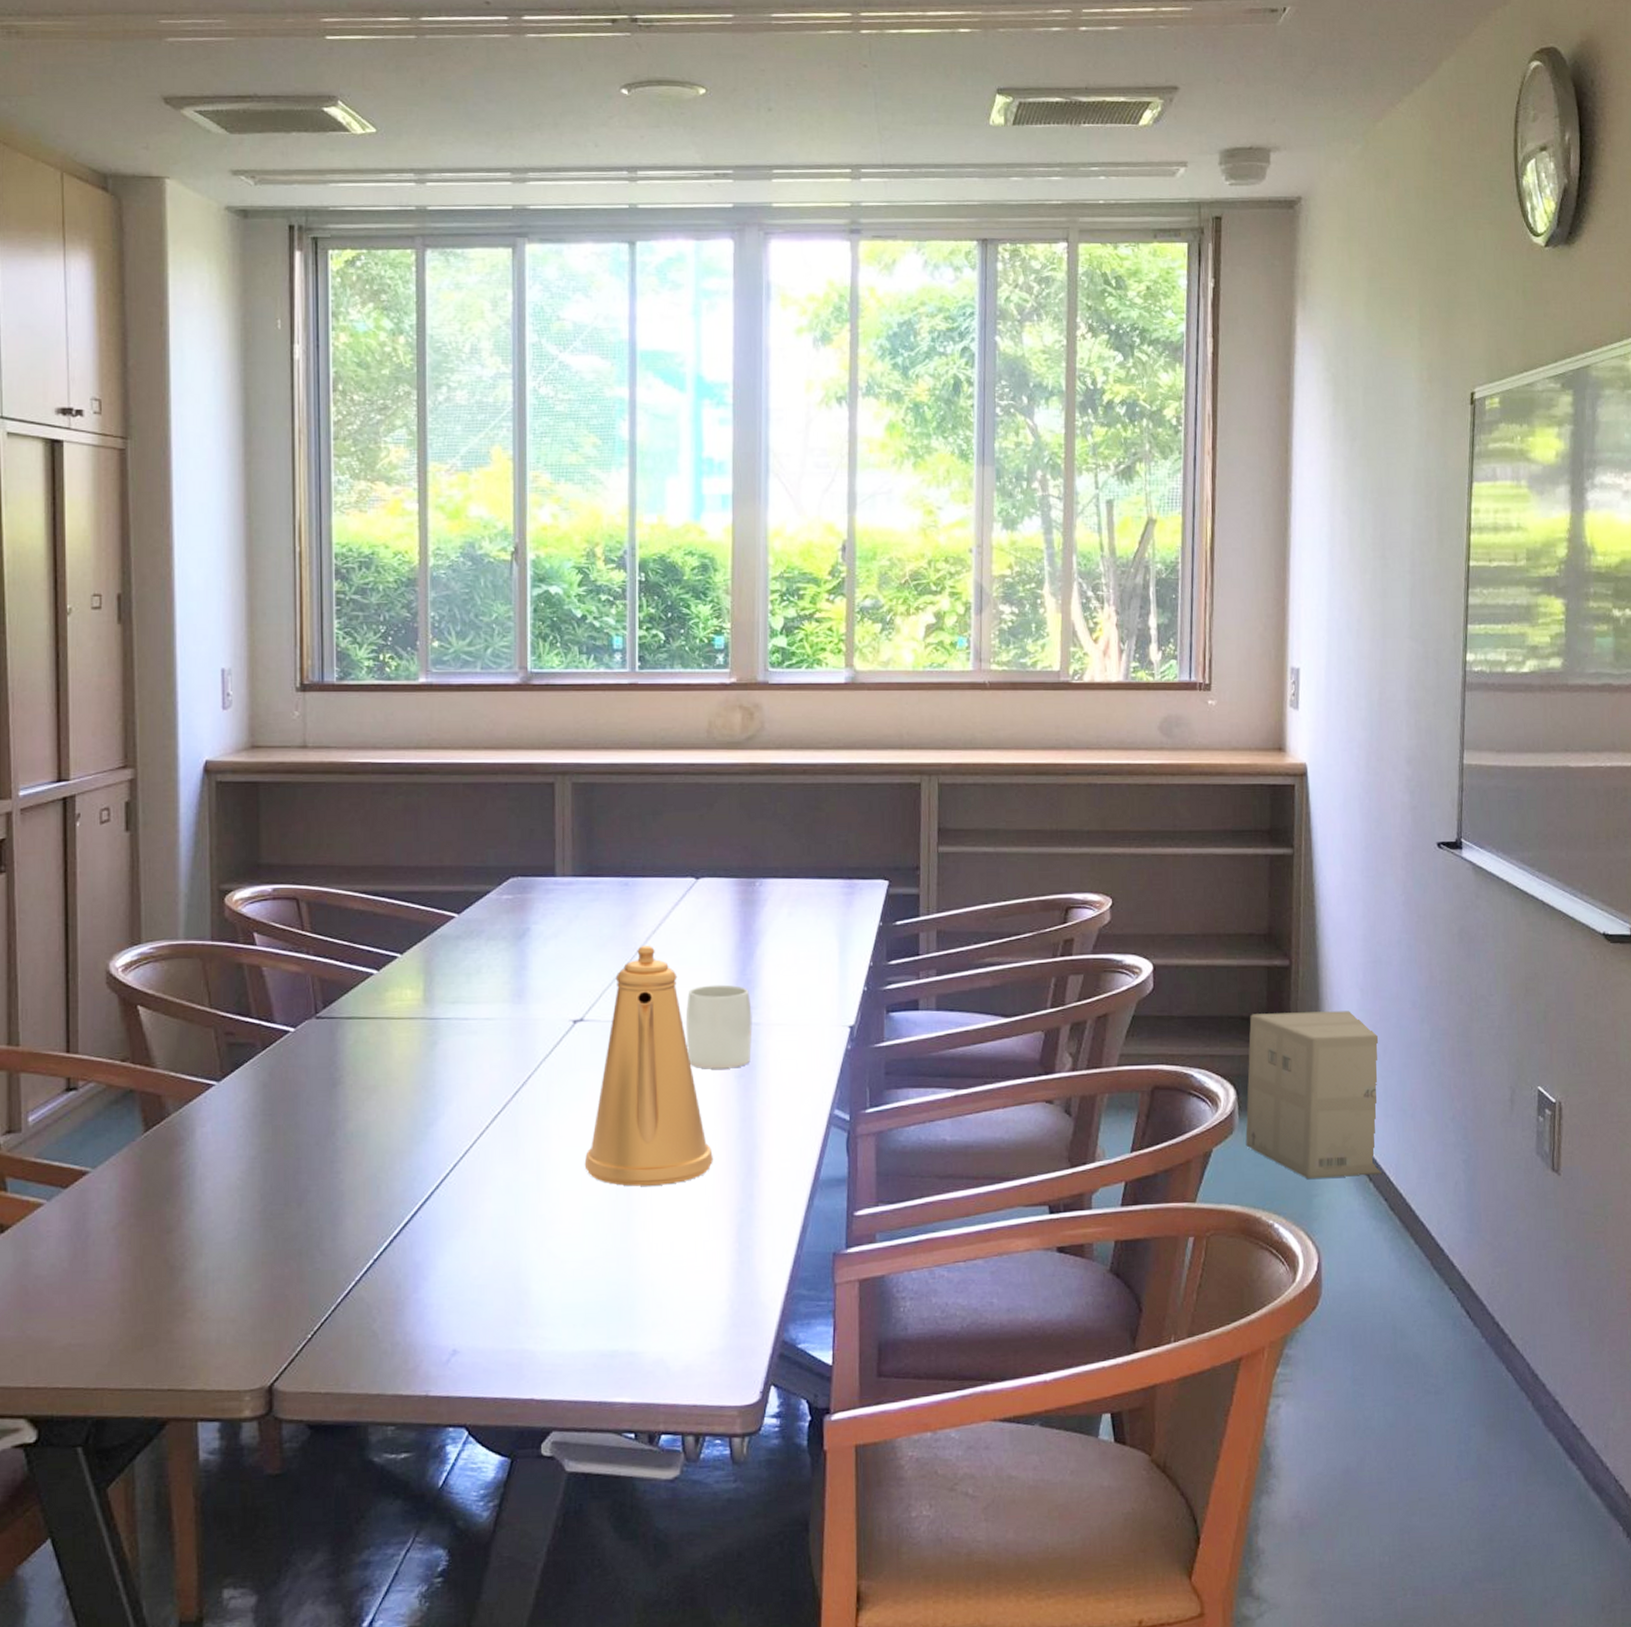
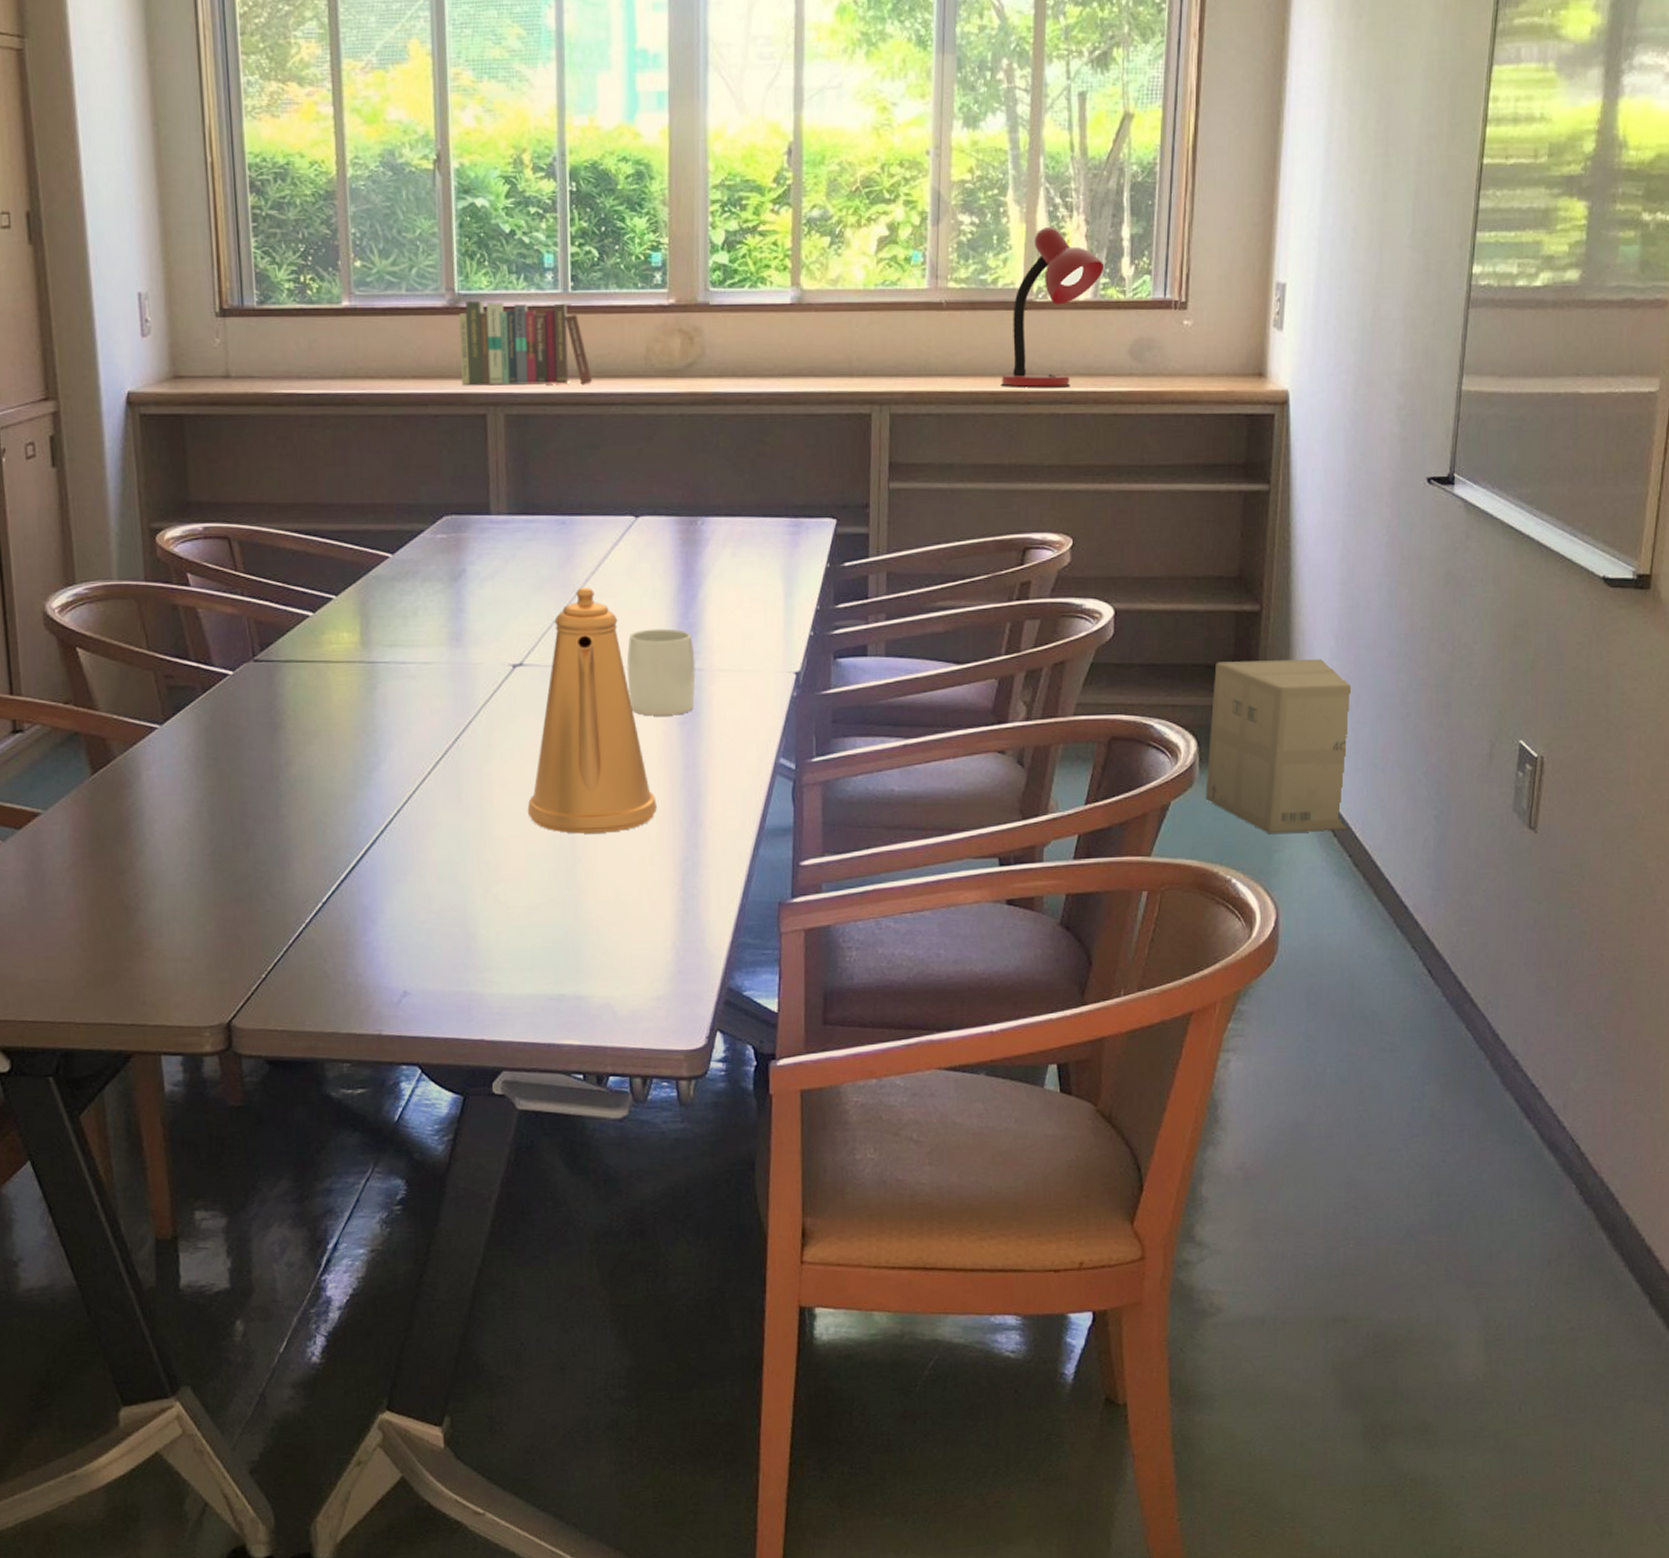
books: none [531,678,656,756] -> present [459,300,592,385]
desk lamp: none [1041,616,1134,762] -> present [1001,226,1105,389]

